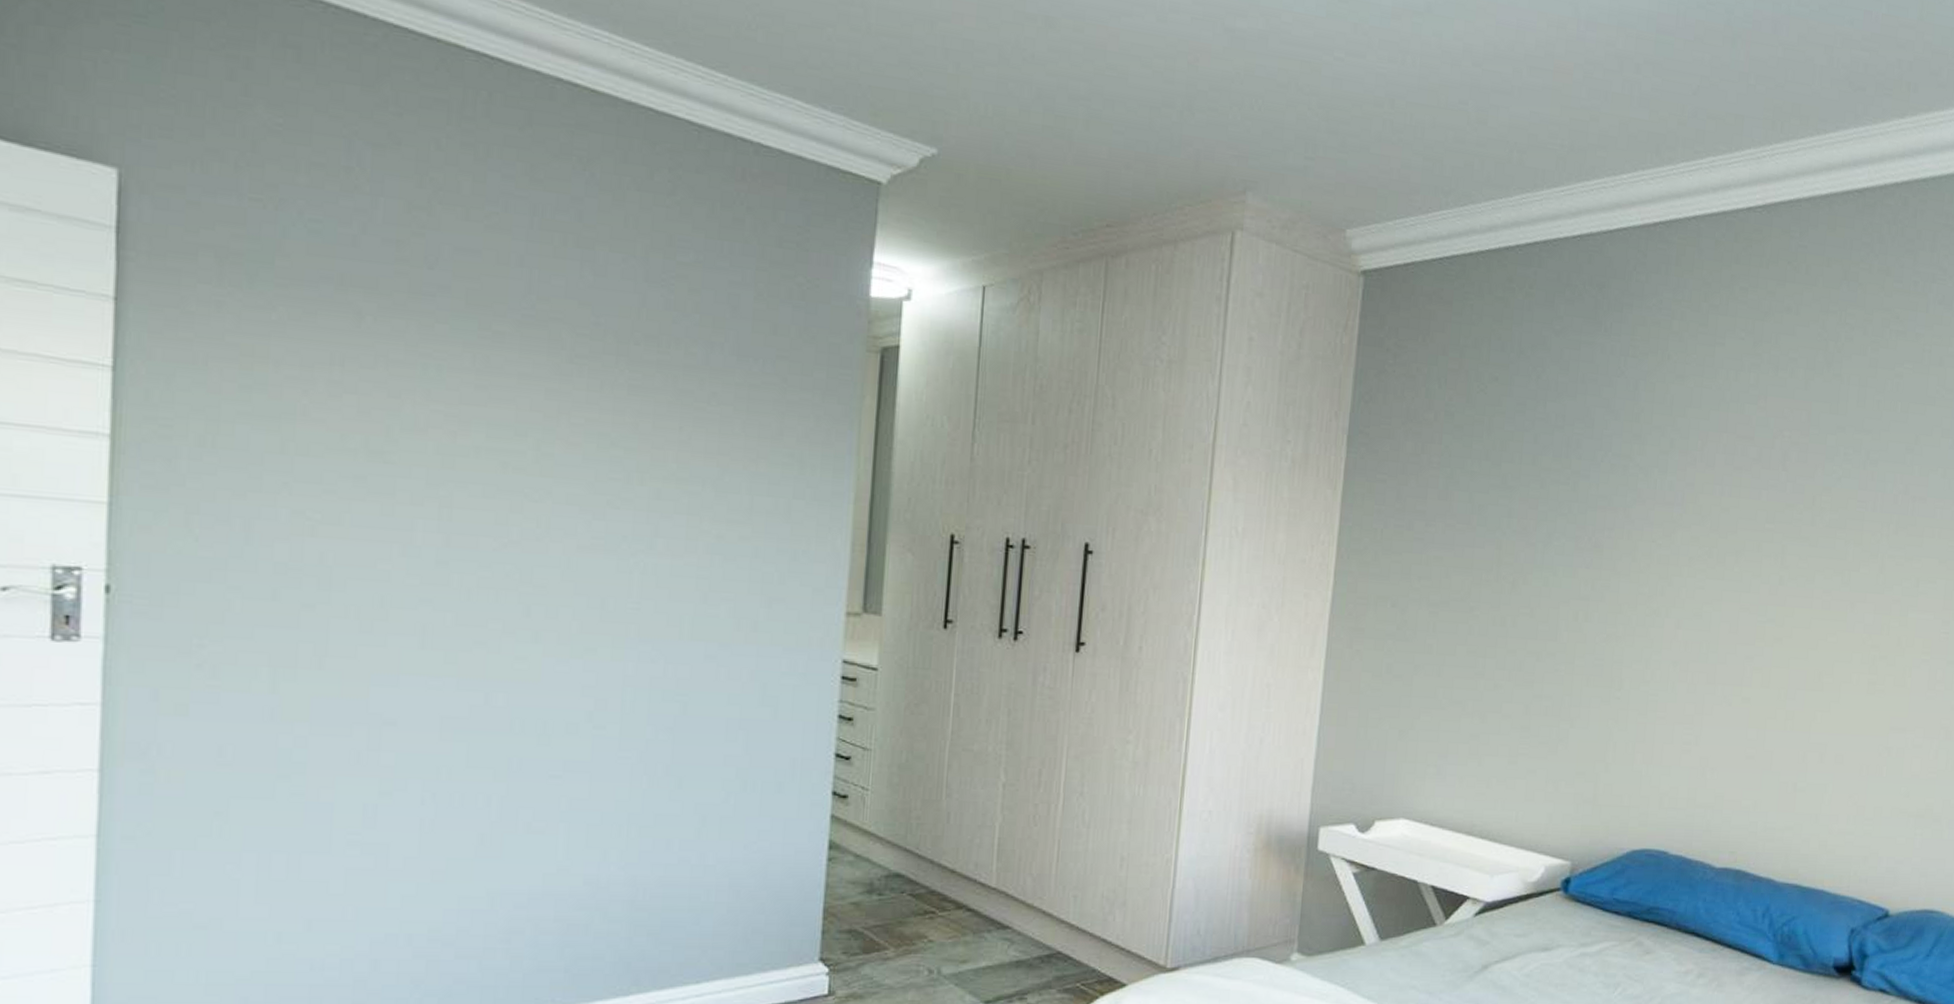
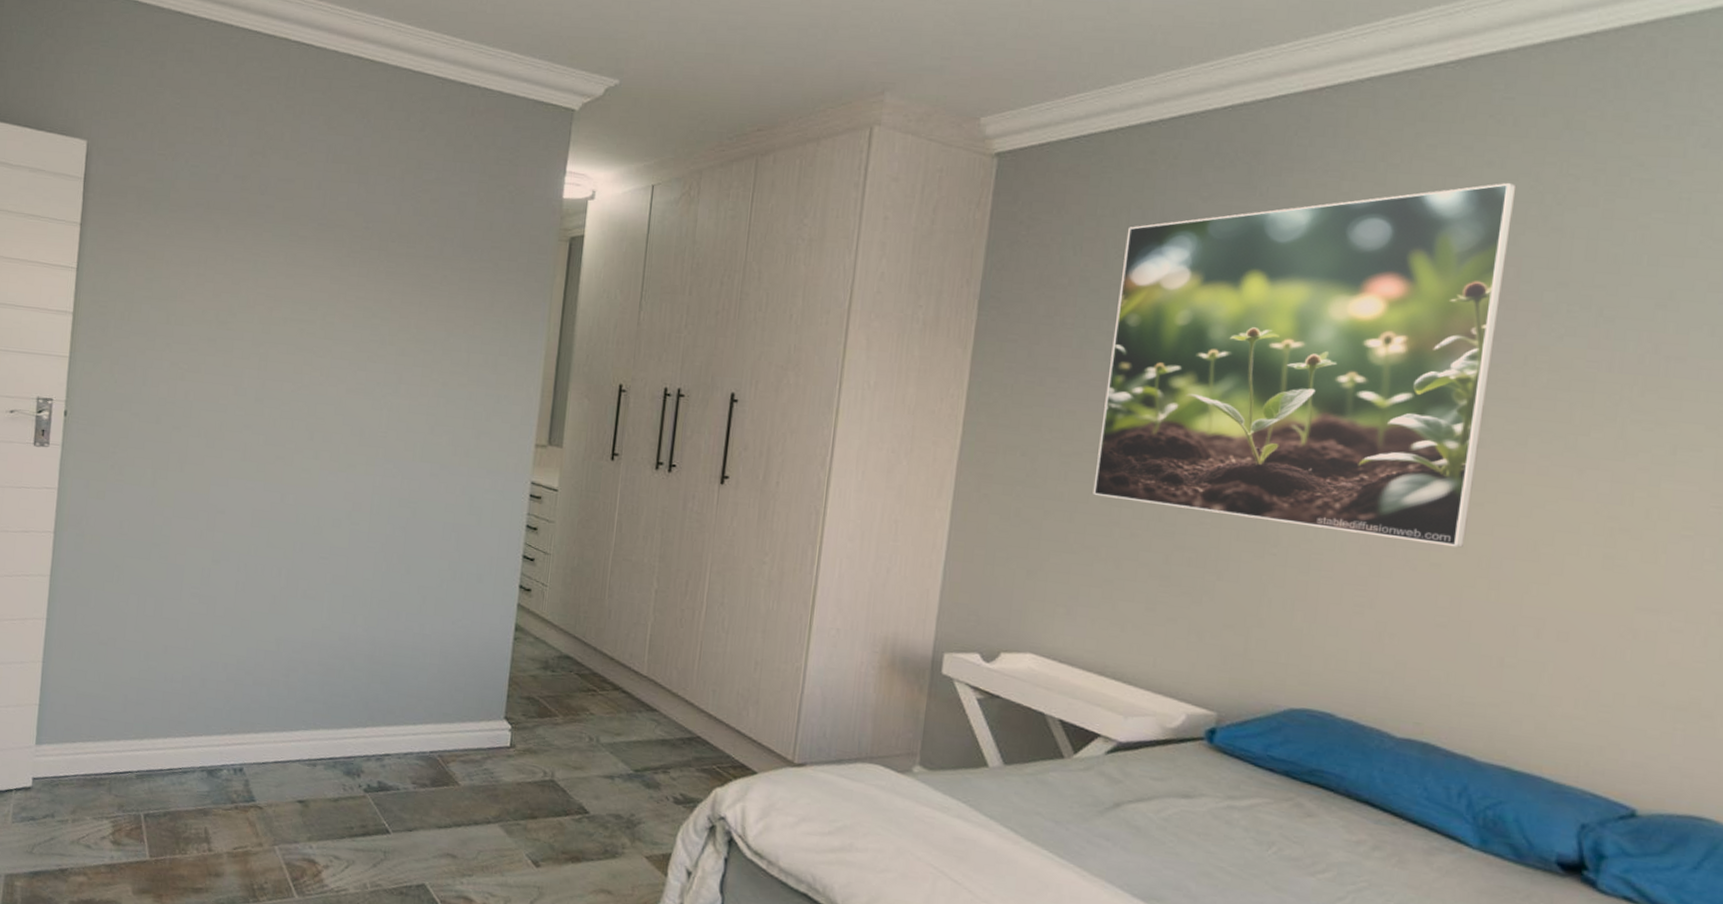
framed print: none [1459,328,1808,682] -> present [1092,182,1517,548]

